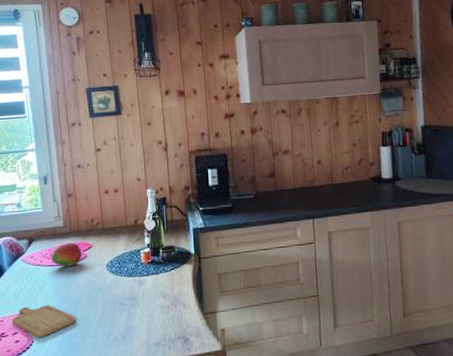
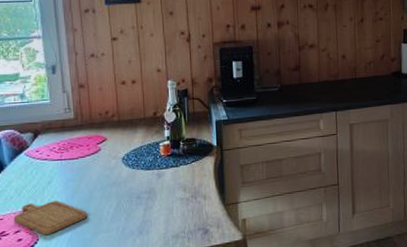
fruit: present [51,242,82,267] -> none [60,135,95,161]

